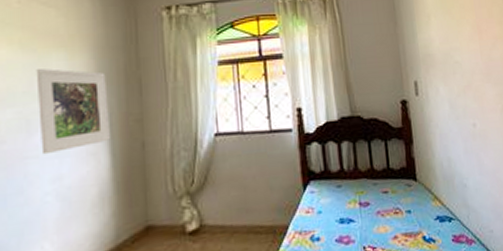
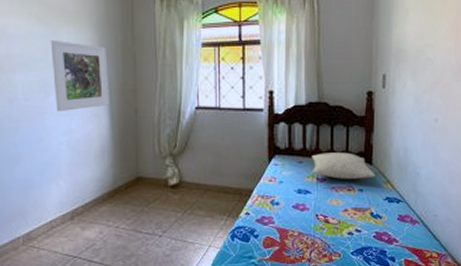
pillow: none [351,169,422,201] -> present [311,152,376,179]

